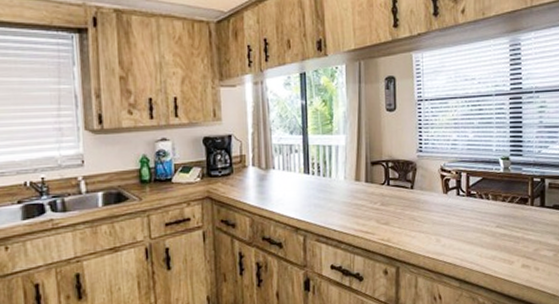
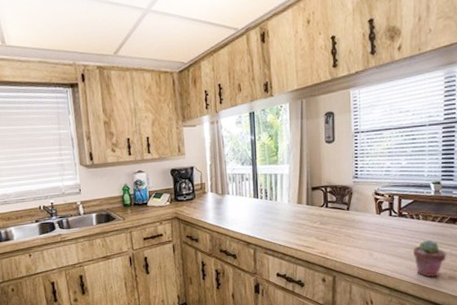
potted succulent: none [483,222,519,267] -> present [413,239,447,278]

